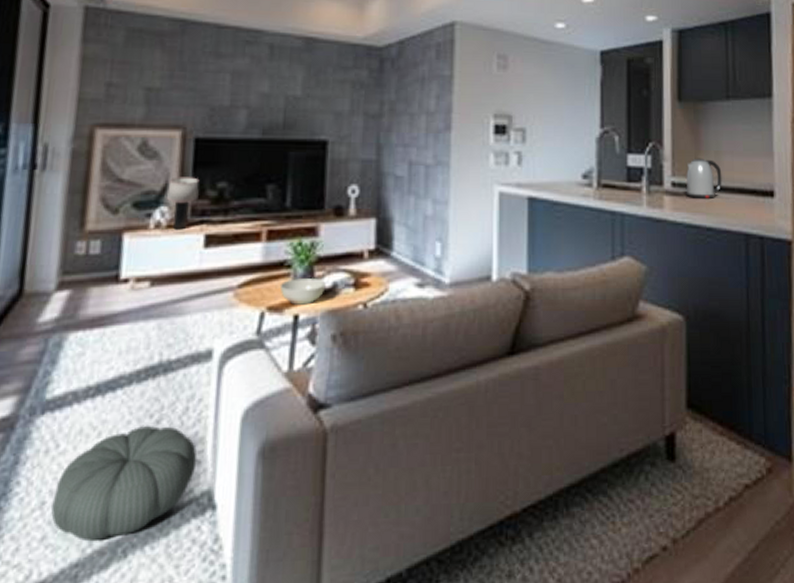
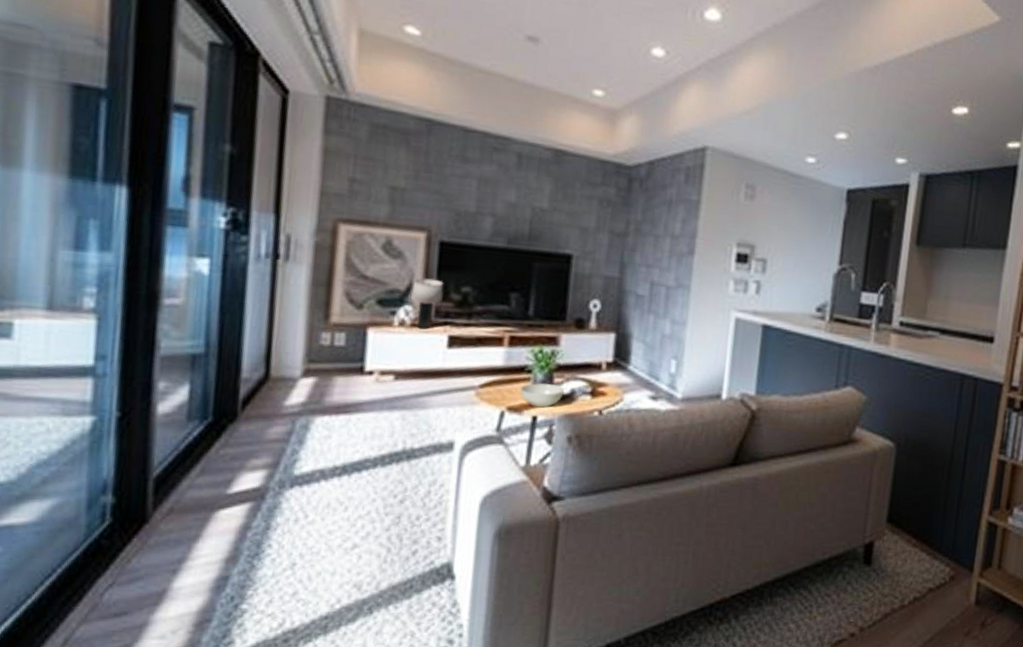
pouf: present [51,426,197,542] -> none [301,504,438,599]
kettle: present [686,158,722,198] -> none [913,301,949,340]

